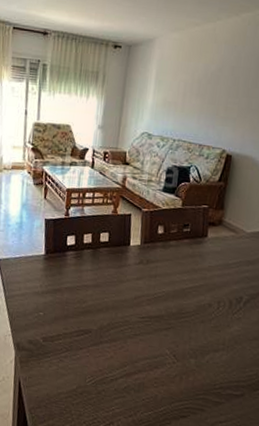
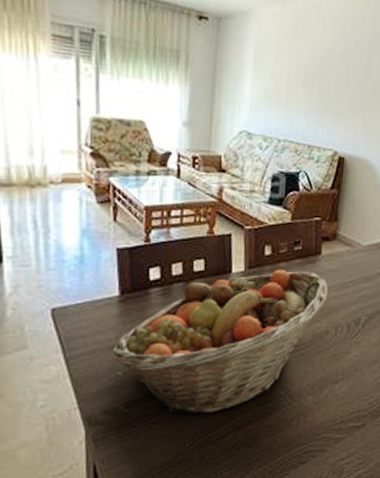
fruit basket: none [36,246,213,358] -> present [110,269,329,414]

